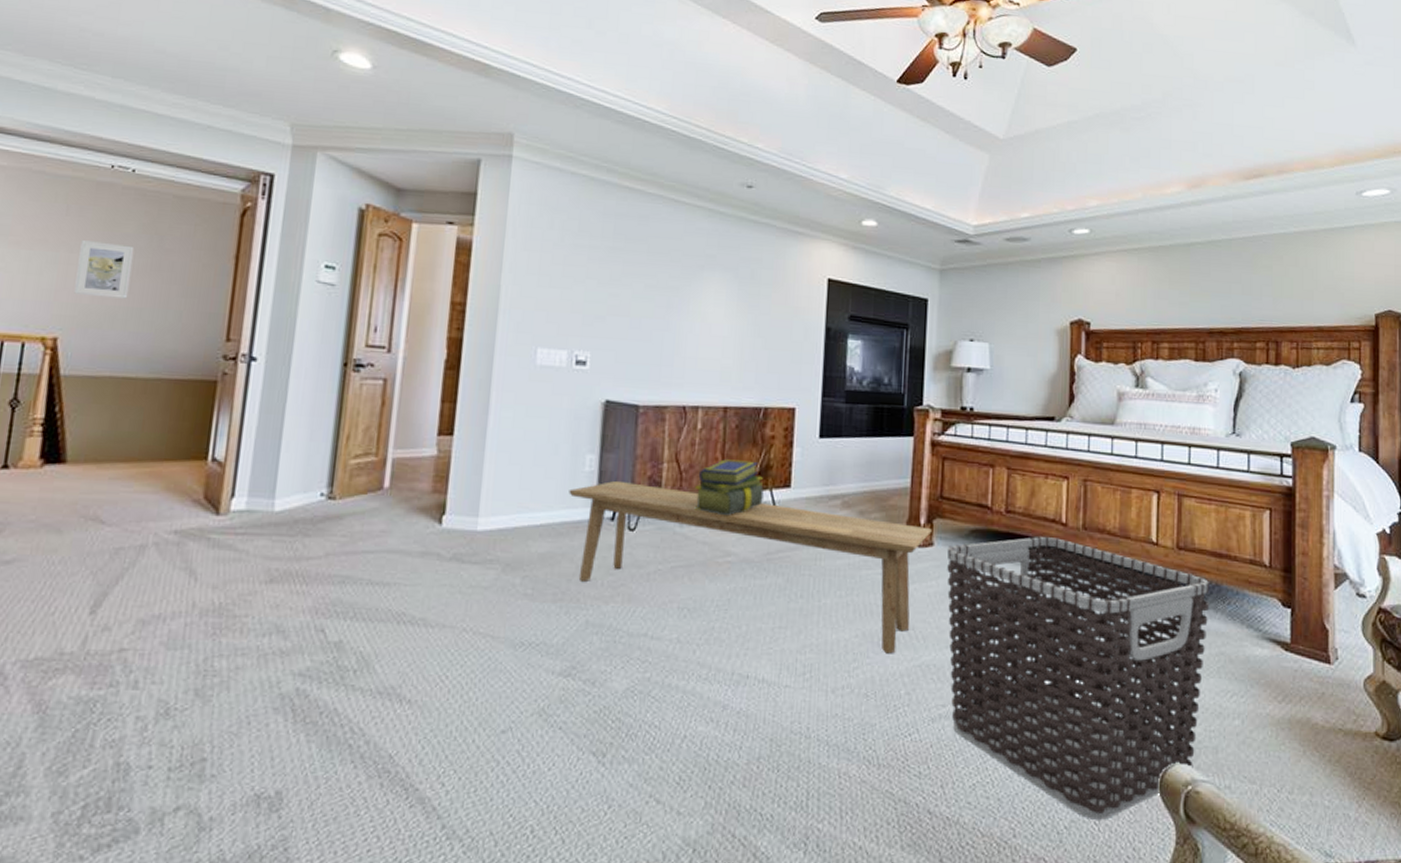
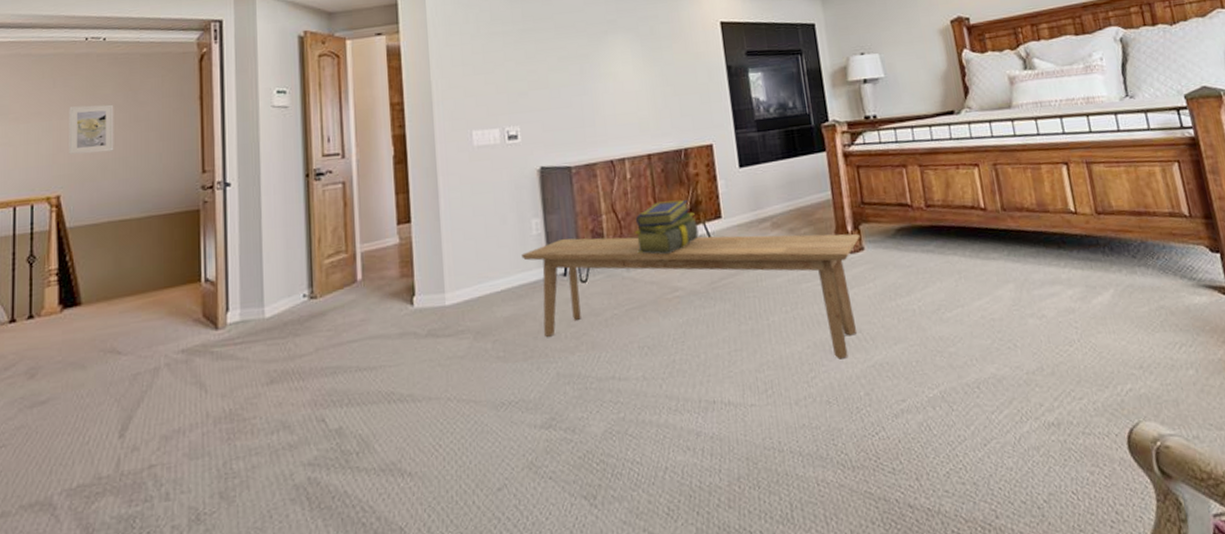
clothes hamper: present [947,536,1210,820] -> none [878,223,1158,490]

